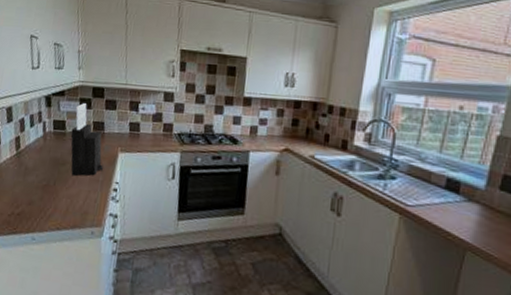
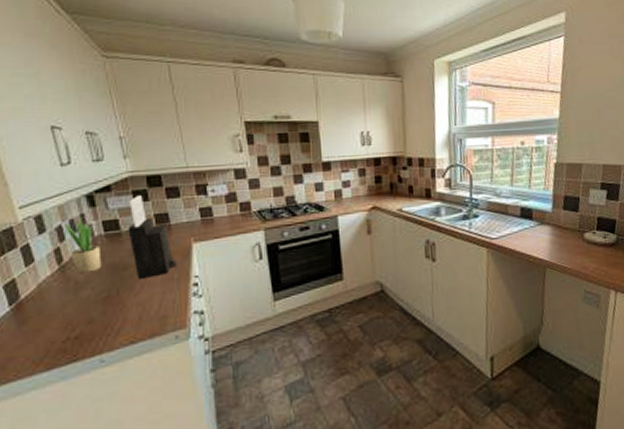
potted plant: none [26,112,48,162] -> present [65,215,102,273]

